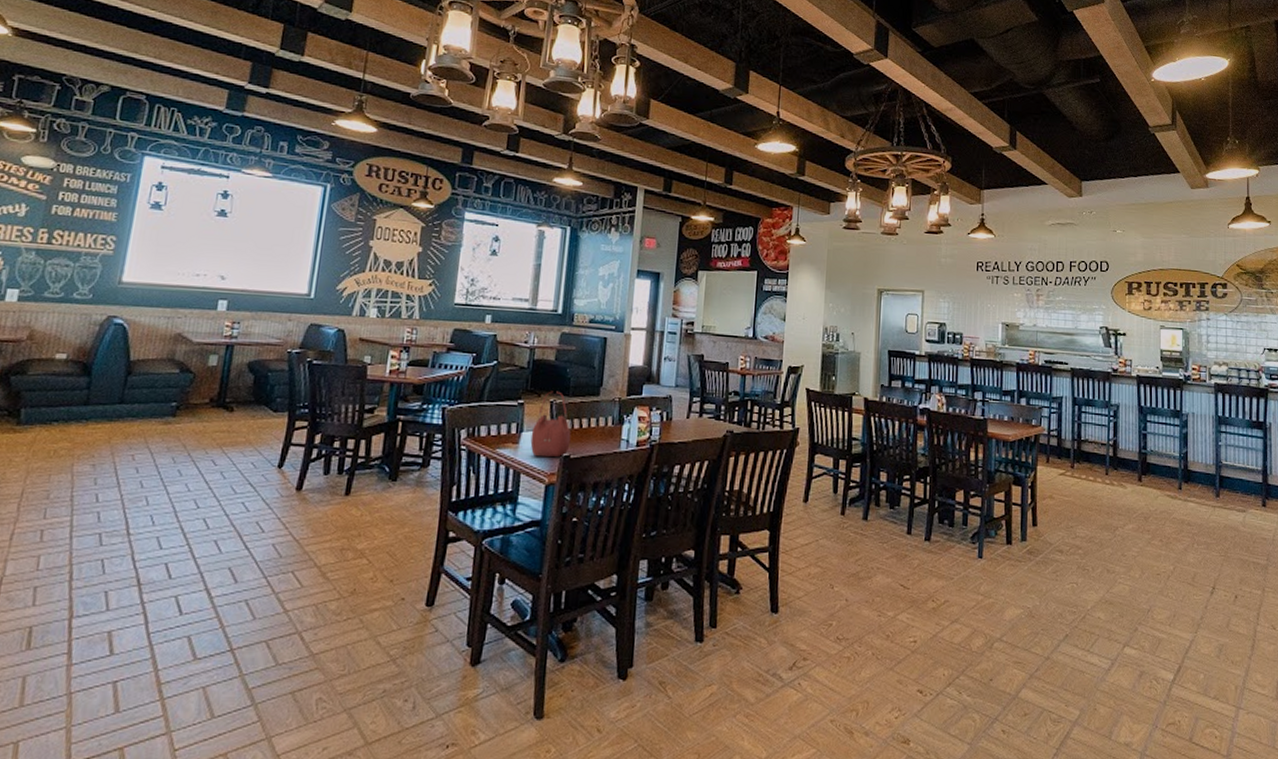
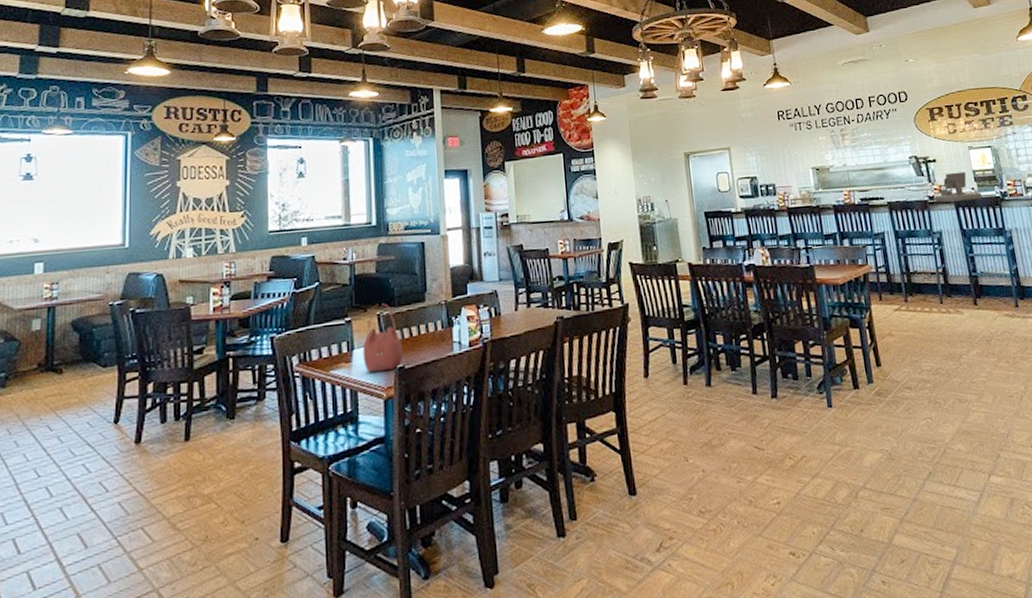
cash register: none [1118,348,1165,380] -> present [934,171,982,203]

